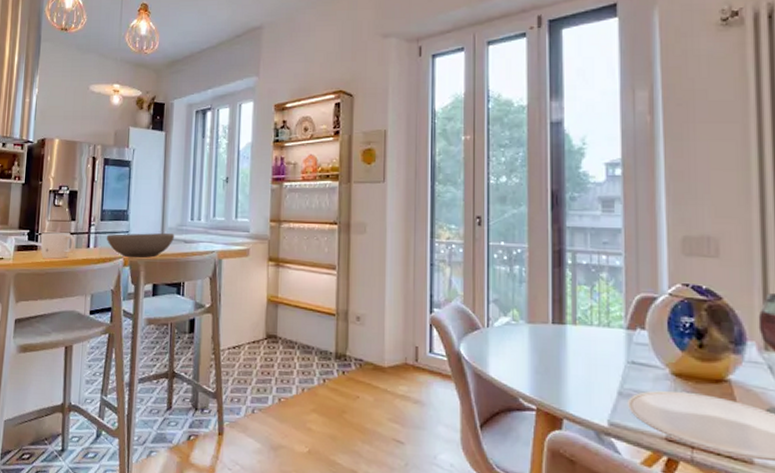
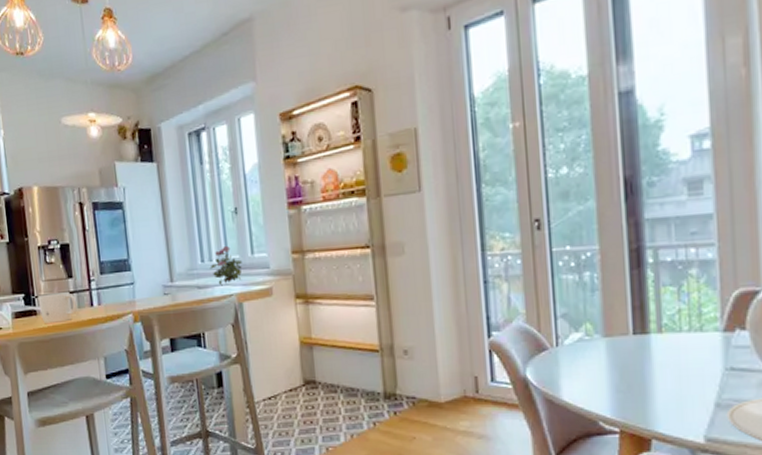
bowl: present [106,233,175,258] -> none [109,279,186,313]
flower bouquet: none [197,208,226,242] -> present [210,245,242,285]

